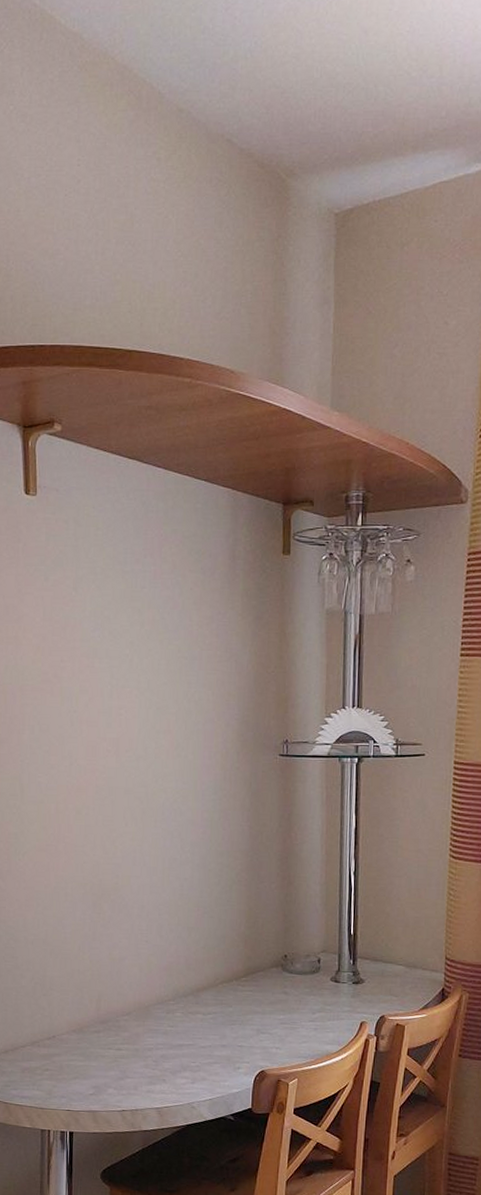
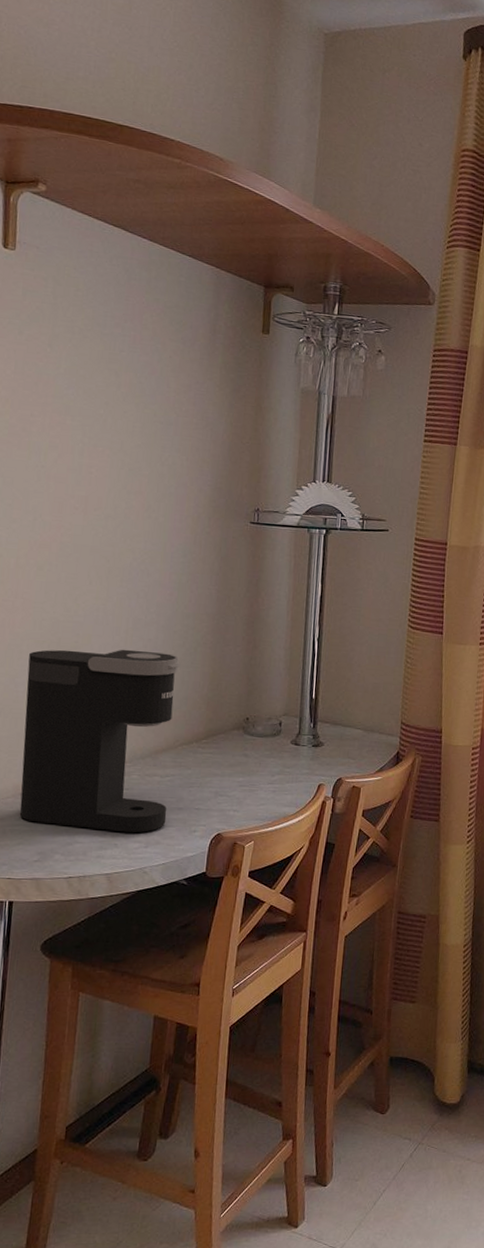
coffee maker: none [73,889,217,1070] -> present [19,649,181,834]

